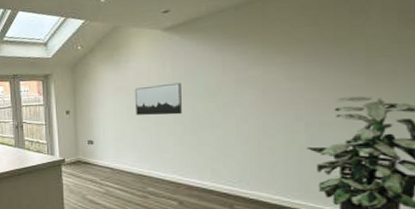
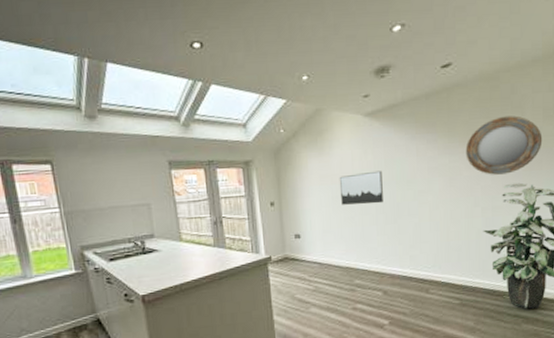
home mirror: none [285,21,397,87] -> present [465,116,543,175]

